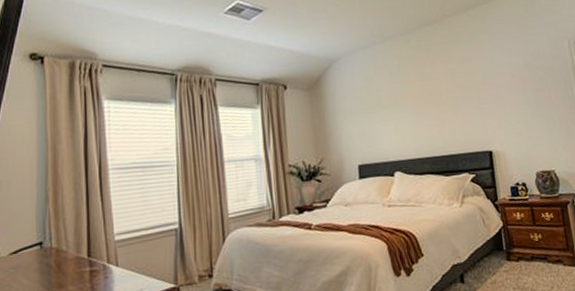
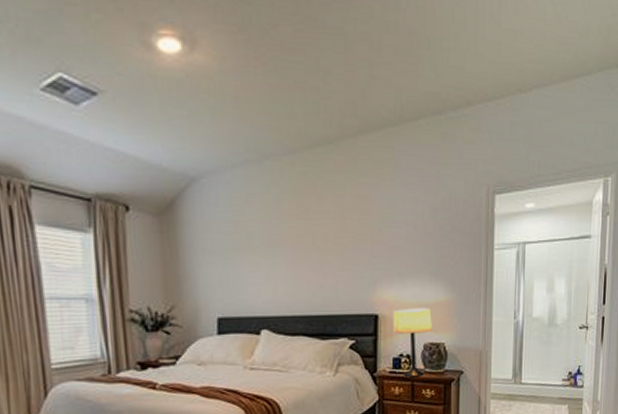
table lamp: none [504,141,541,203] -> present [393,308,432,377]

